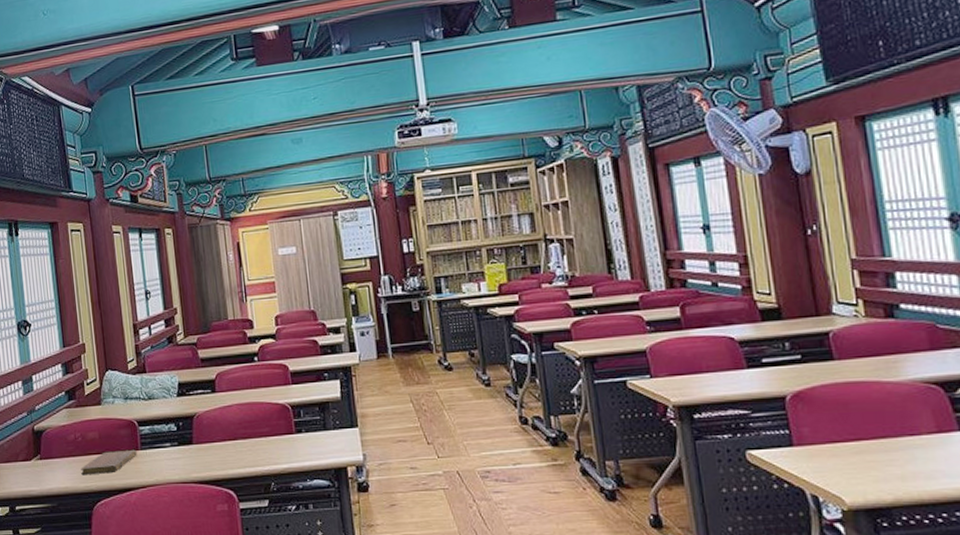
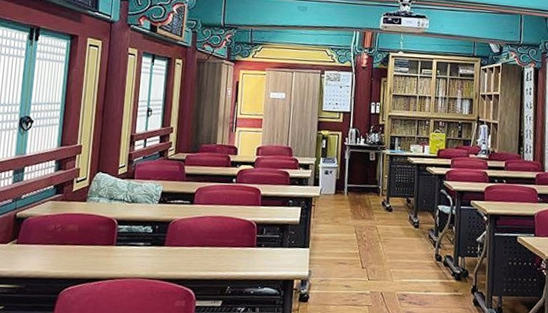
notebook: present [81,449,137,476] -> none [54,243,112,264]

